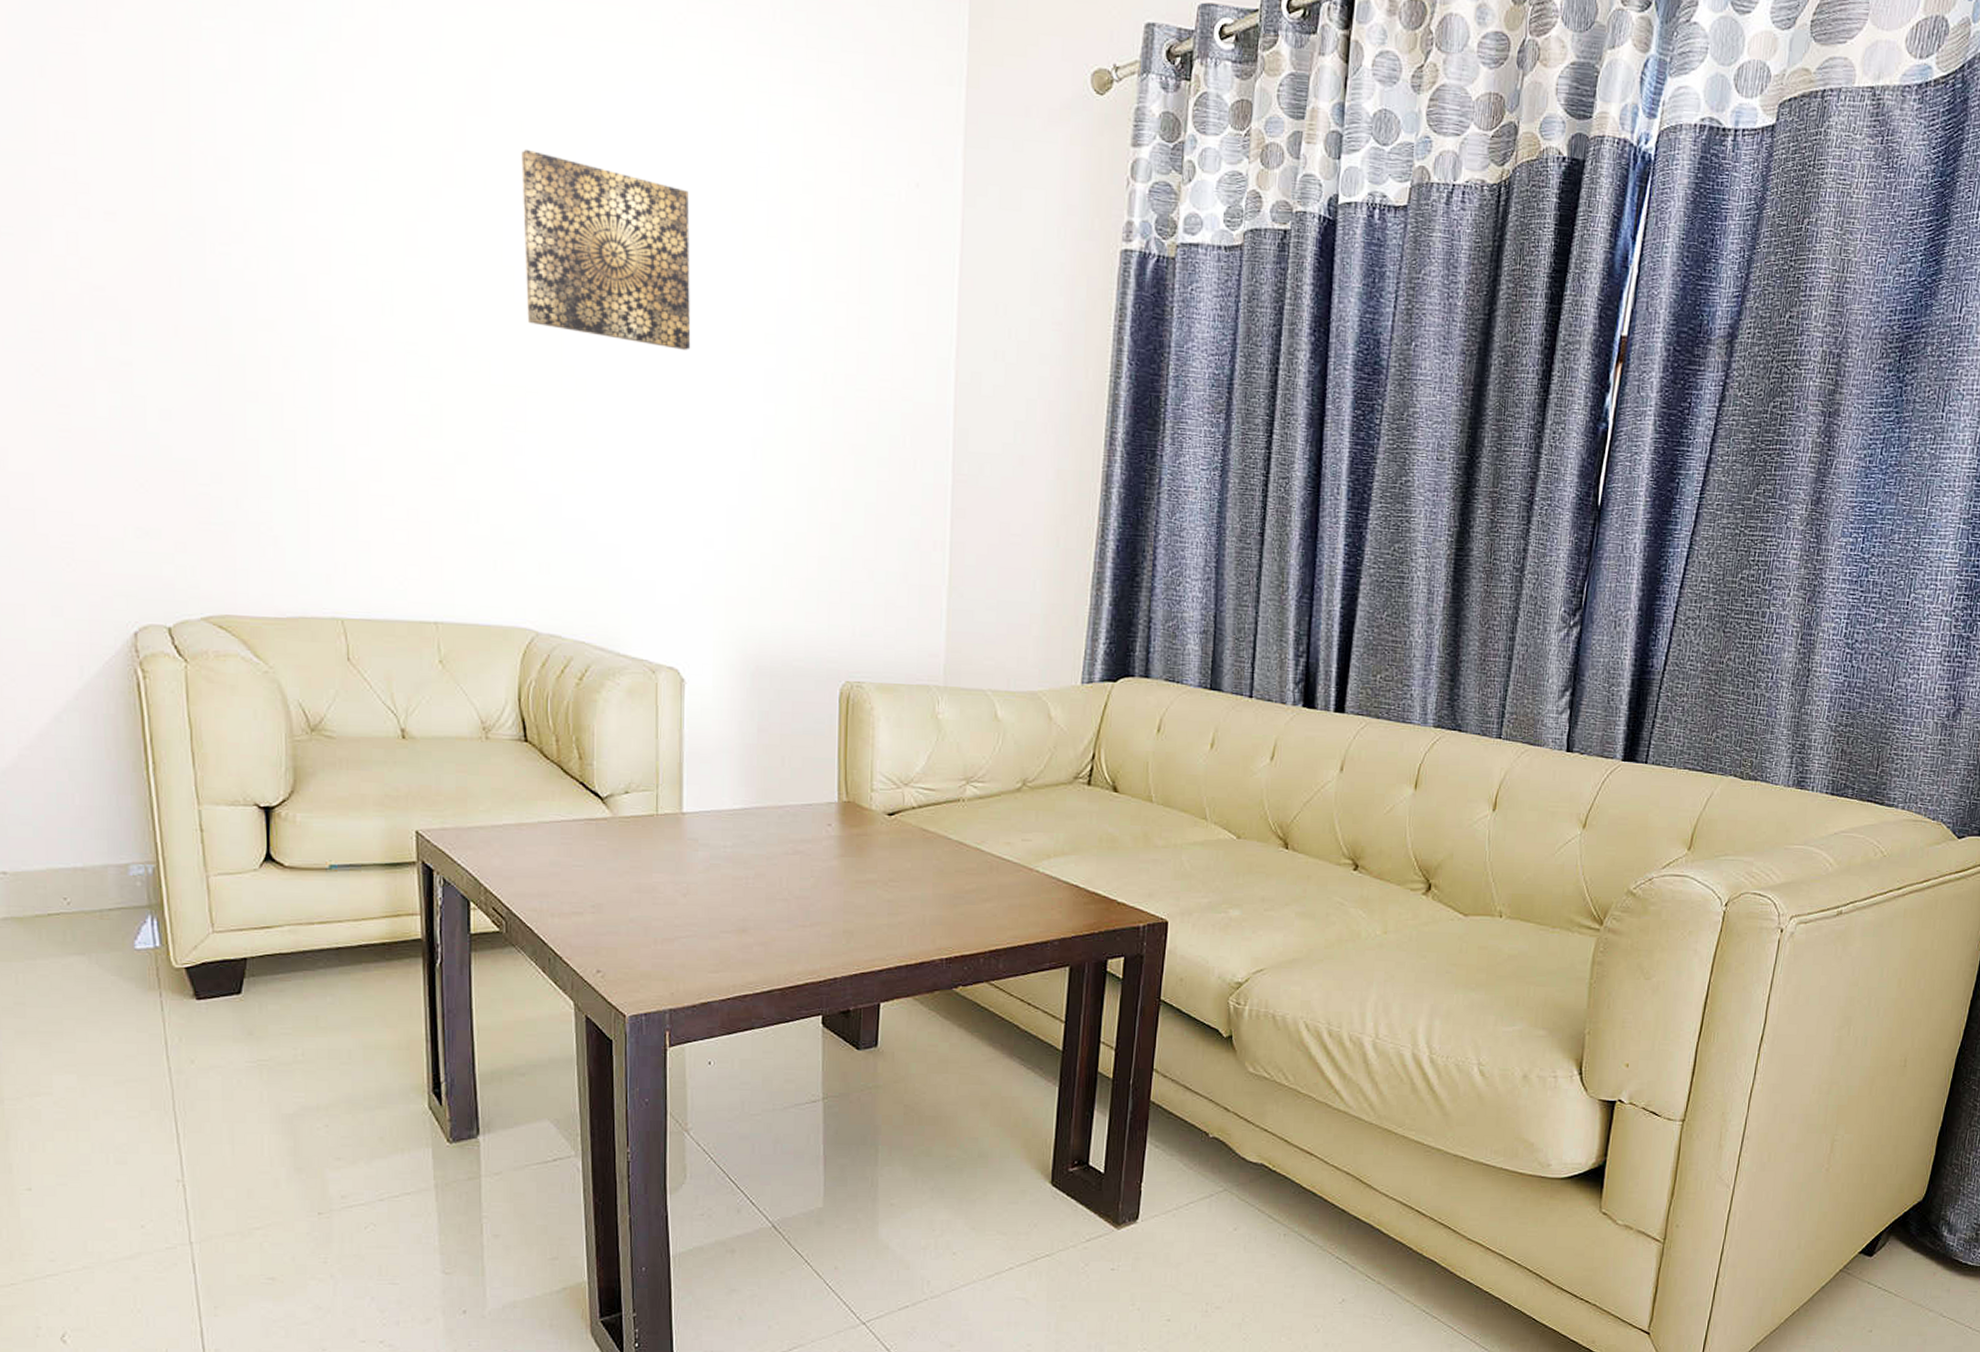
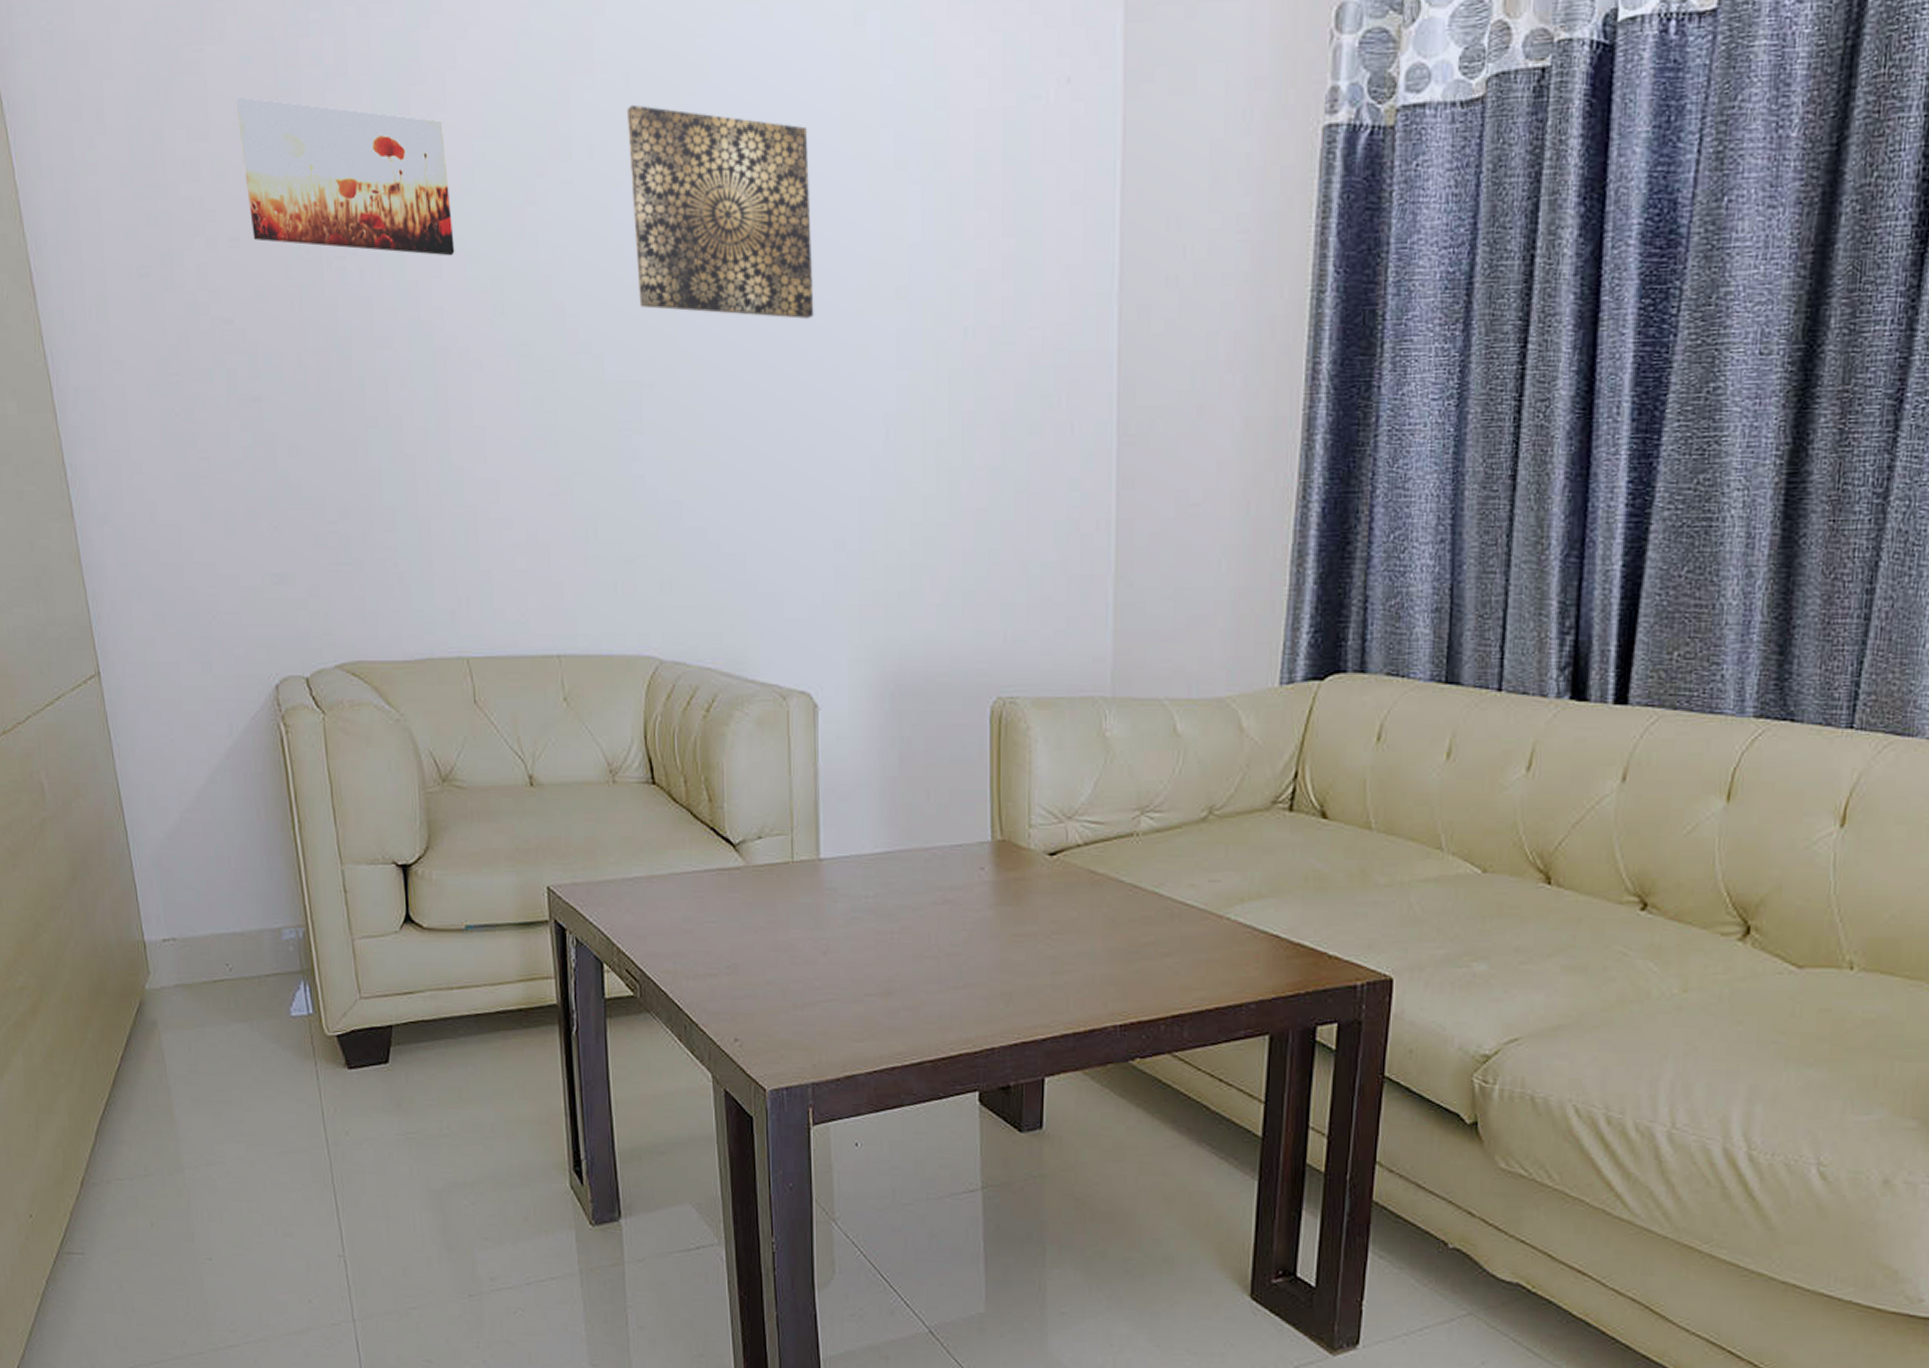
wall art: none [118,83,345,257] -> present [235,96,455,256]

